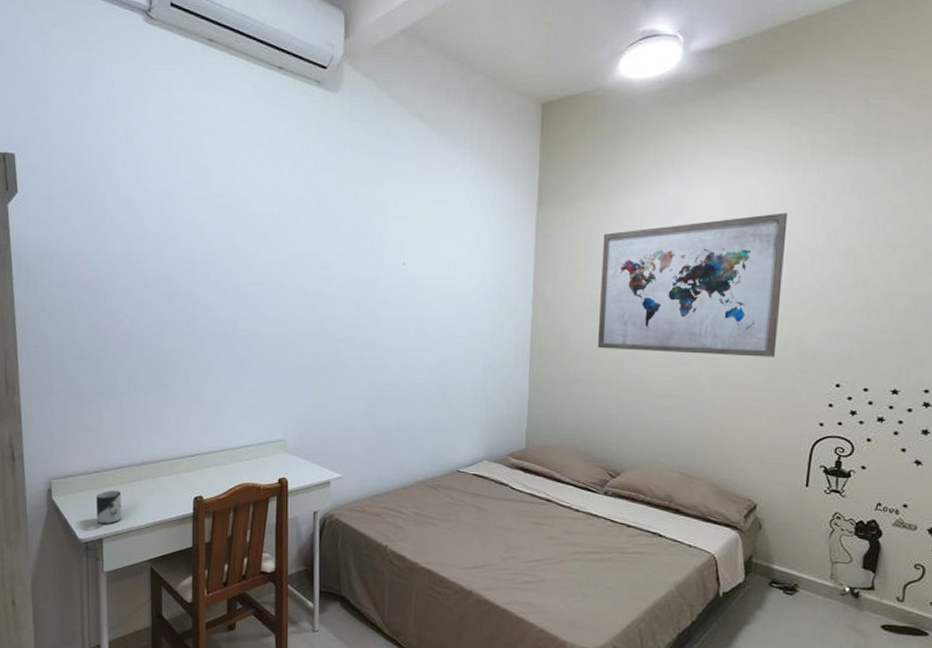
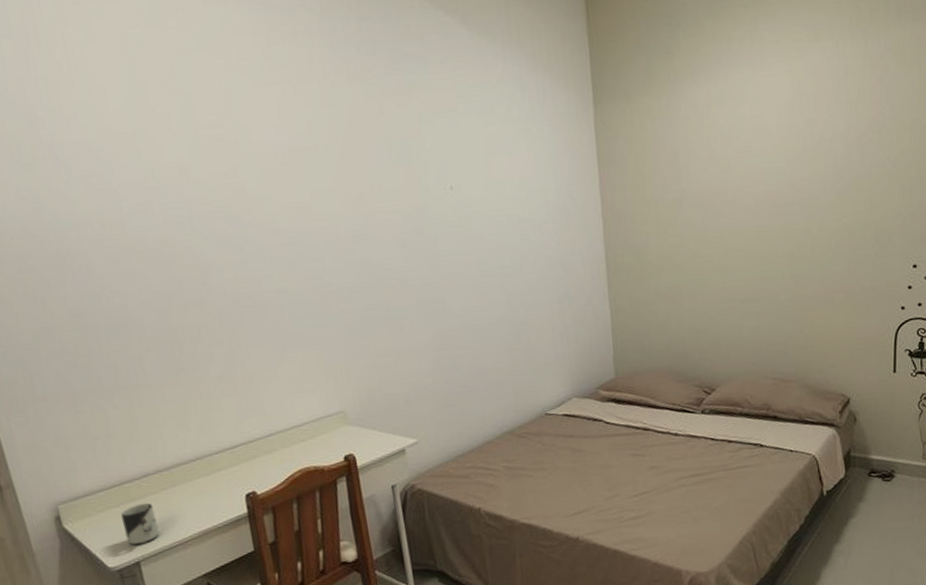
wall art: present [598,213,788,358] -> none [669,89,855,259]

